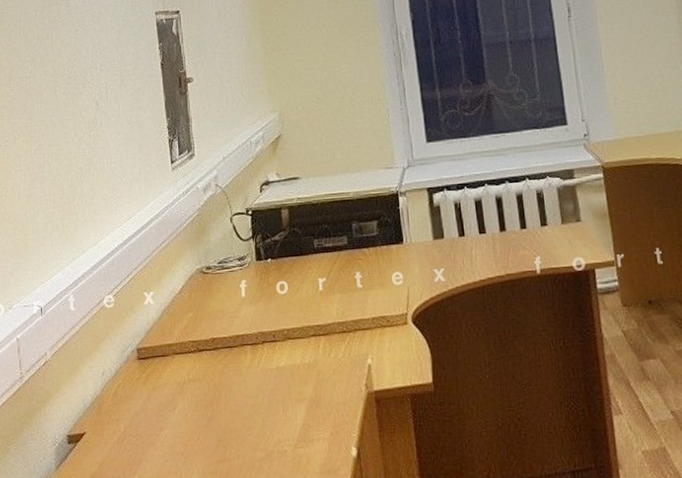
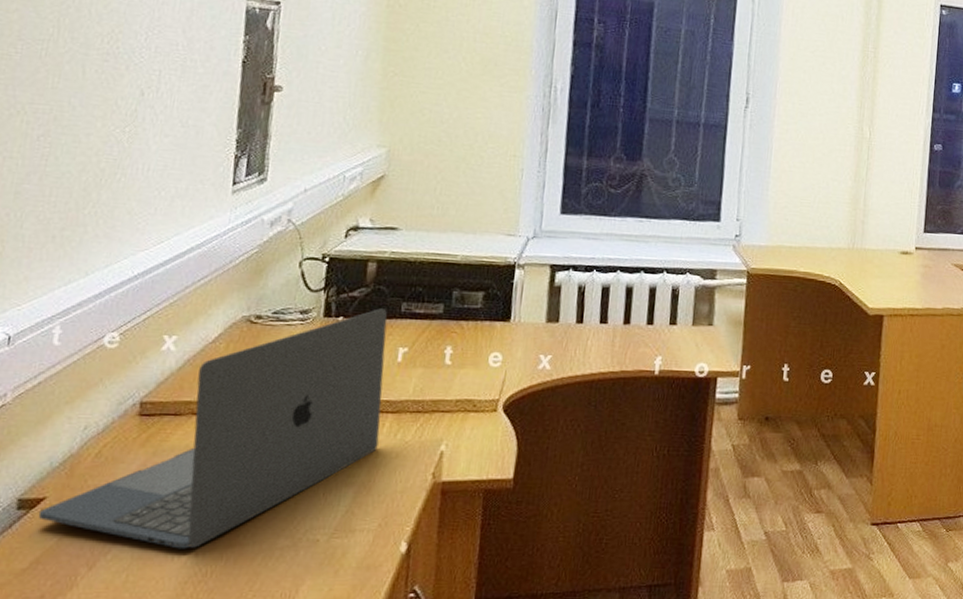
laptop: none [82,247,318,467] -> present [38,308,388,549]

